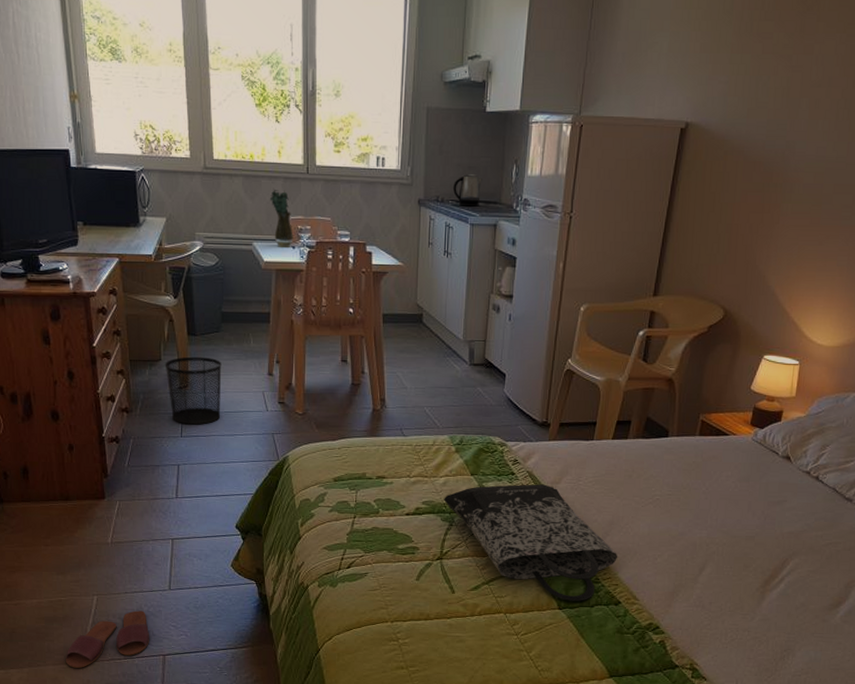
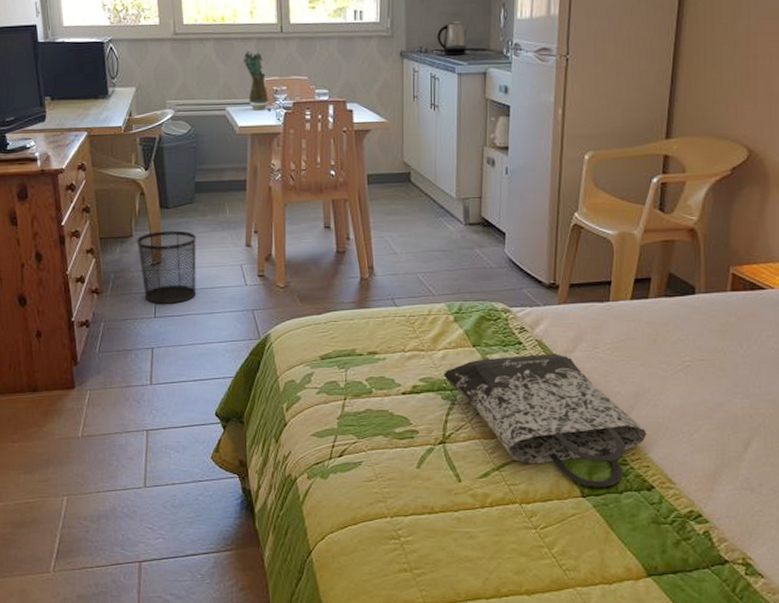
slippers: present [66,610,150,668] -> none [34,512,125,579]

